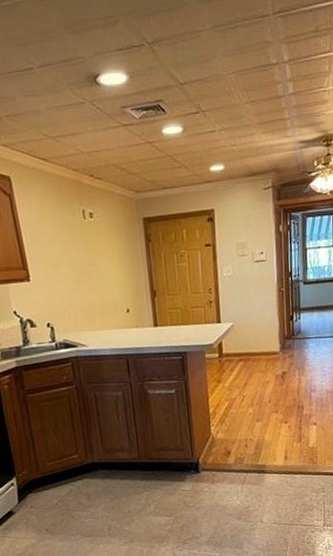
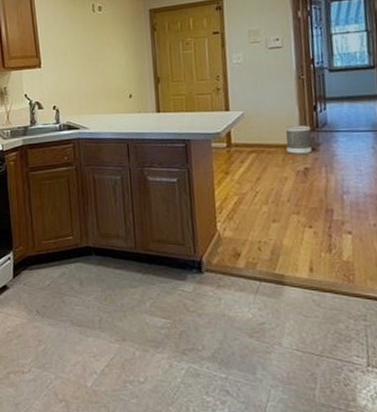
wastebasket: none [267,333,289,361] -> present [285,125,312,154]

